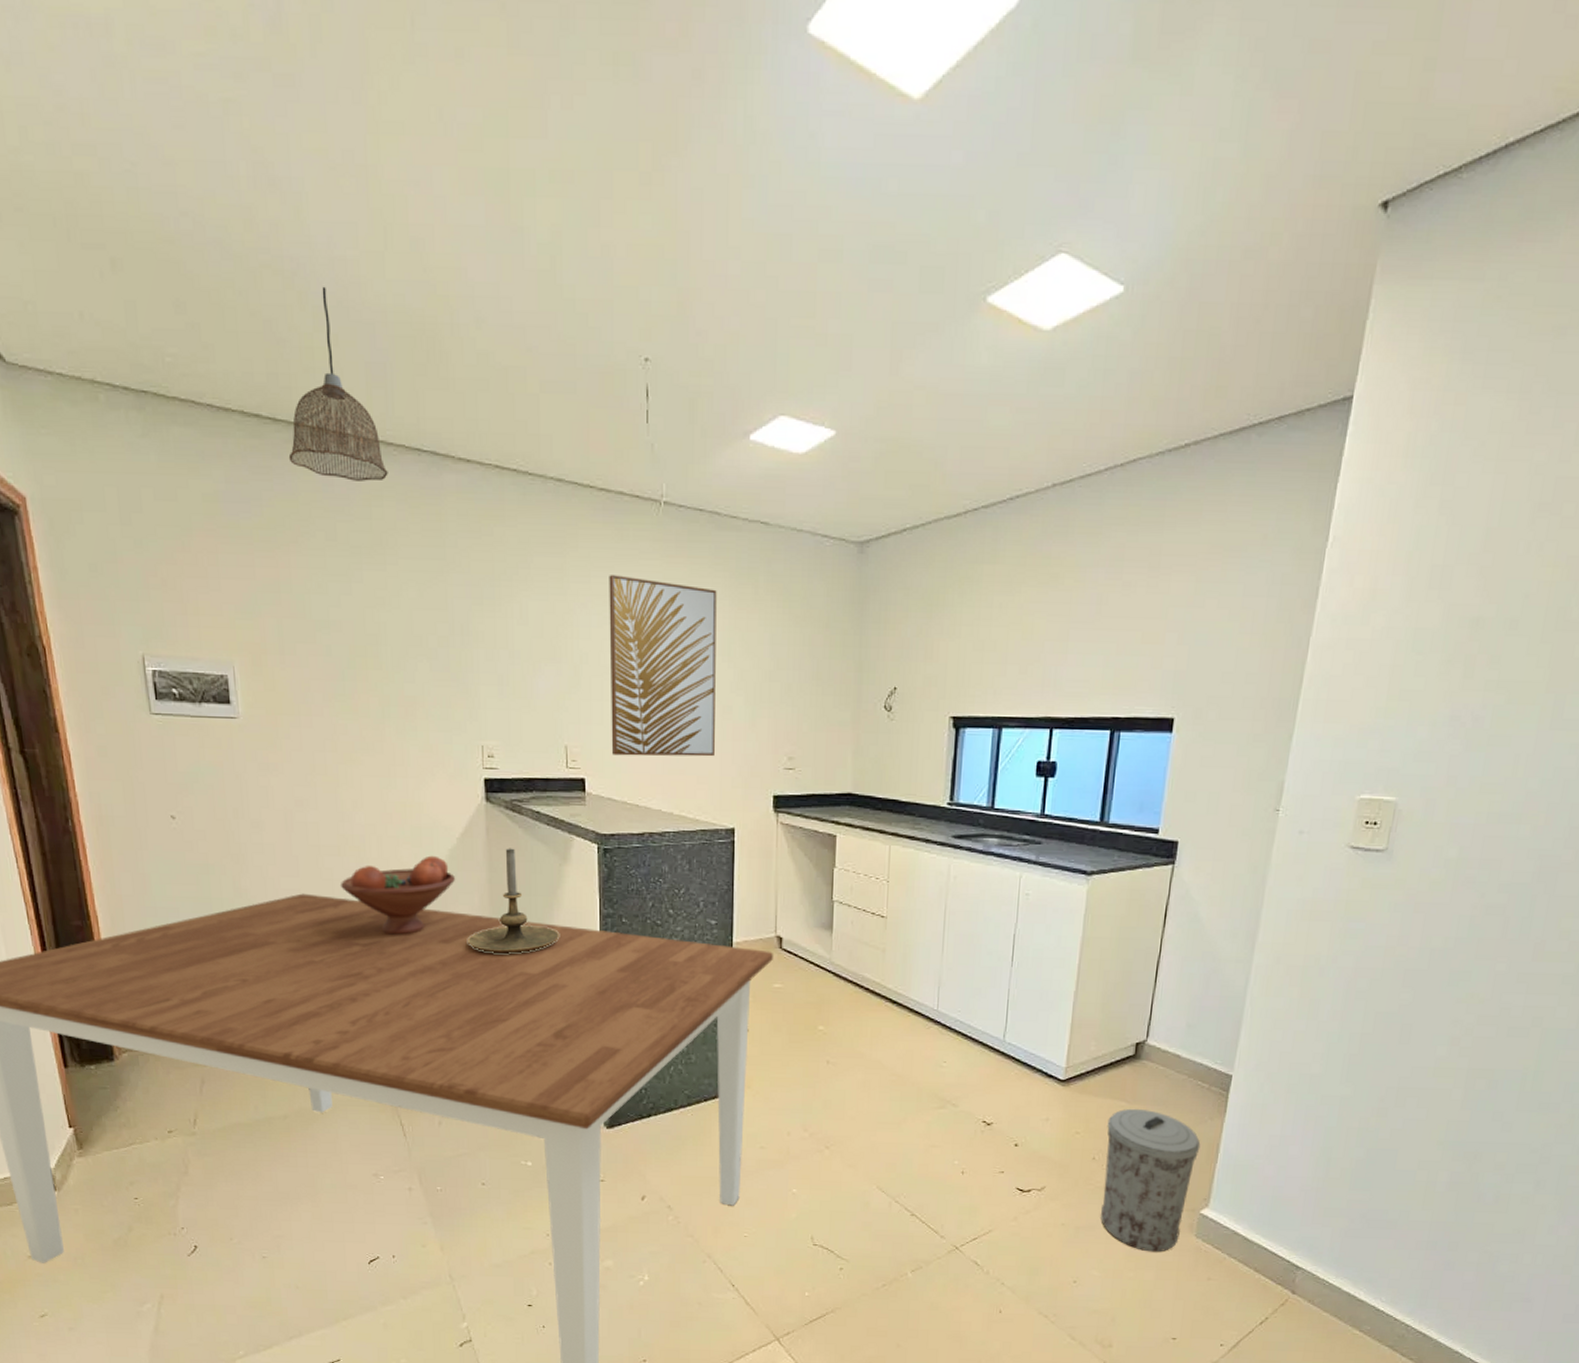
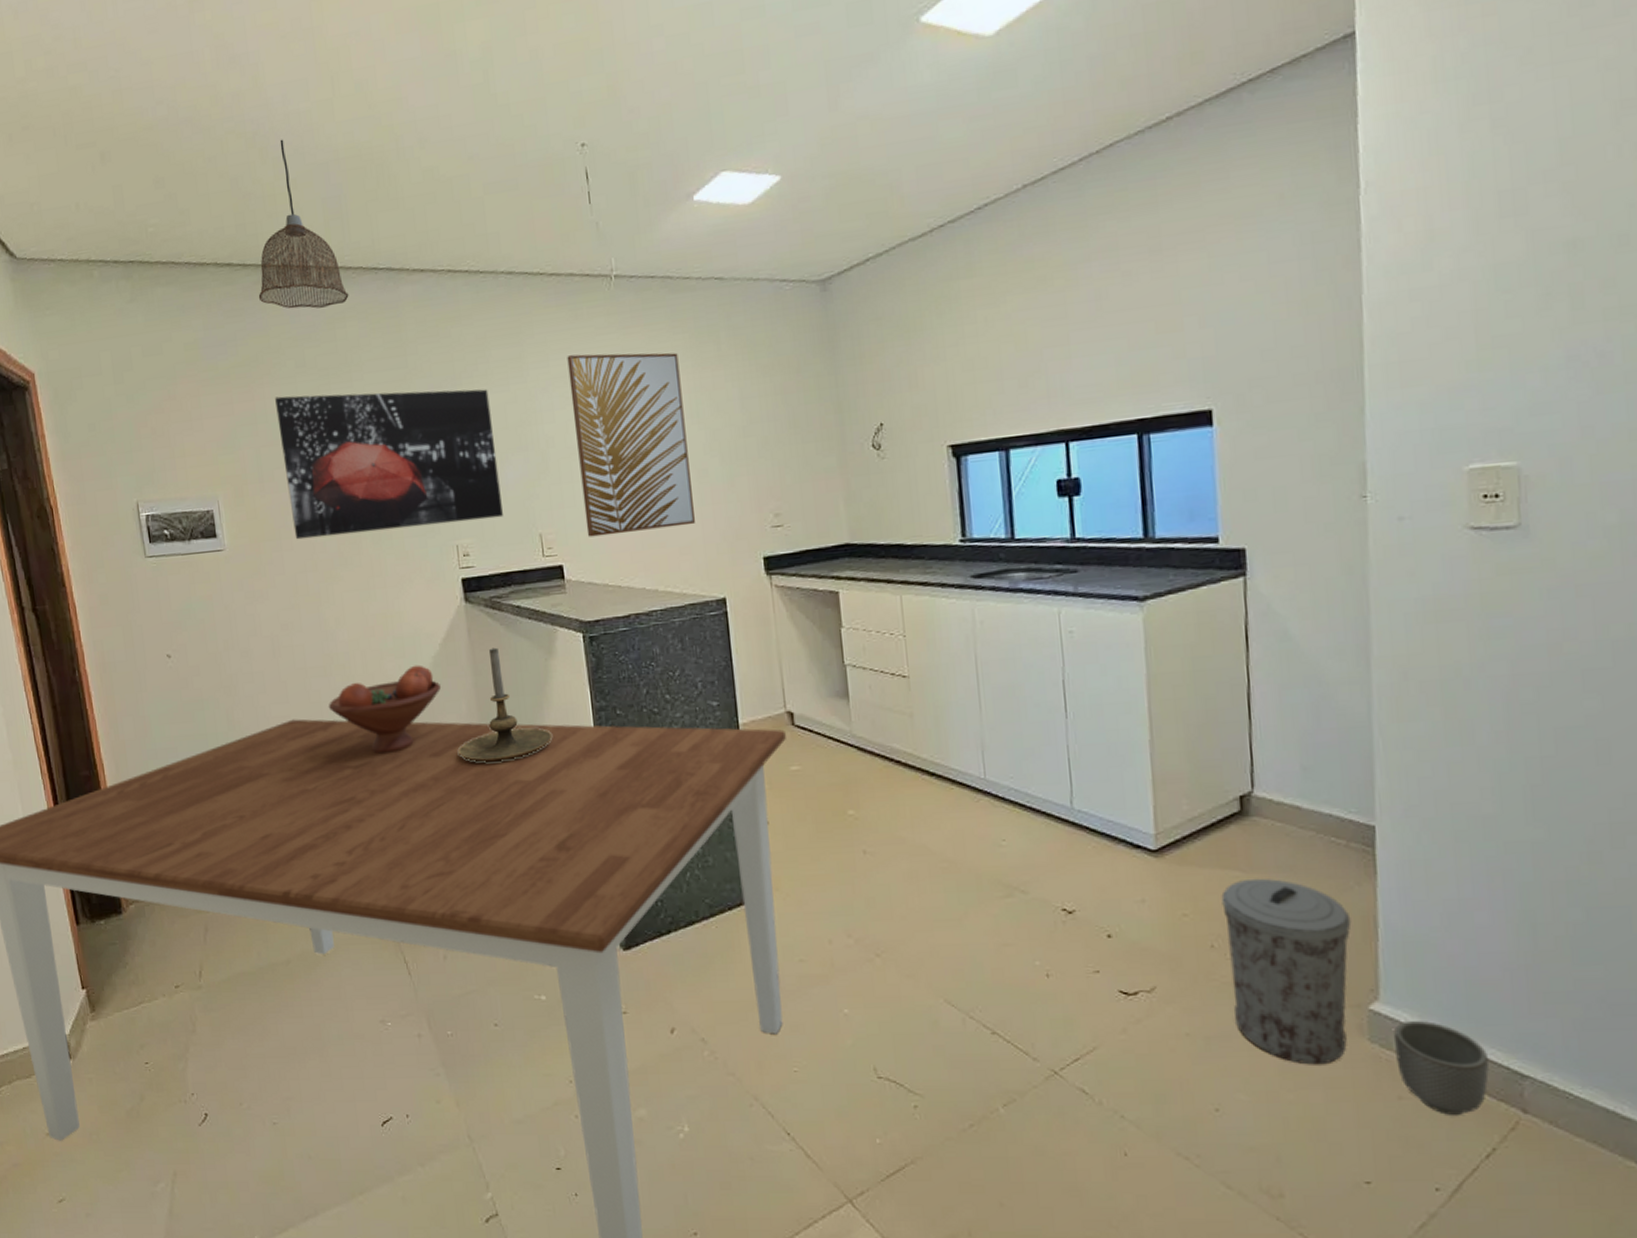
wall art: none [301,568,531,725] -> present [275,389,503,540]
planter: none [1212,1223,1277,1293] -> present [1394,1020,1490,1115]

